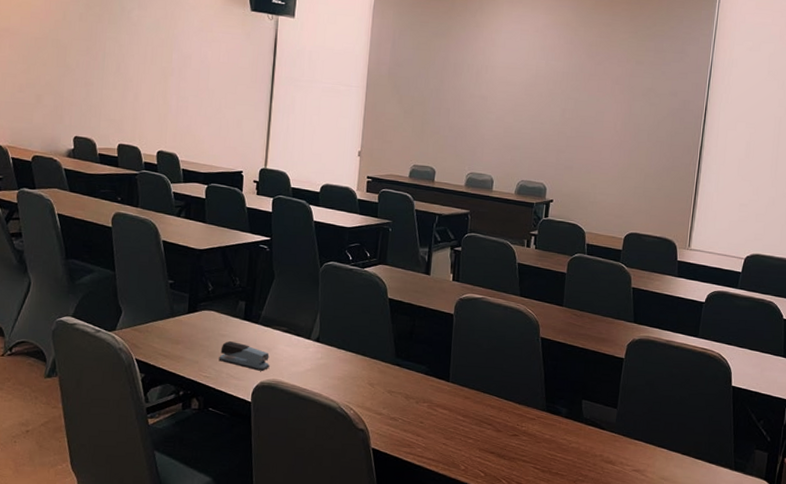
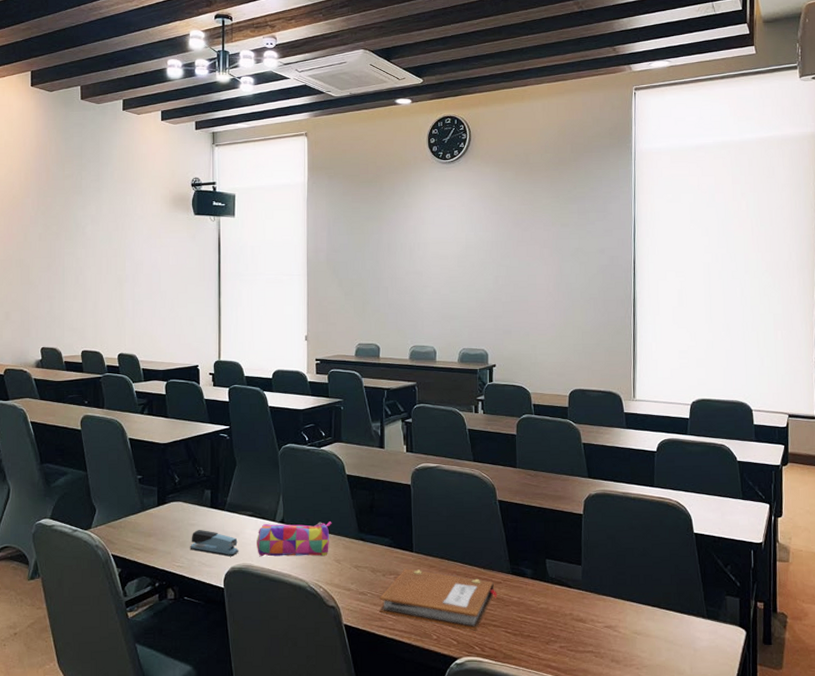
pencil case: none [288,341,369,378] -> present [257,521,332,557]
notebook: none [409,397,530,465] -> present [379,568,497,631]

